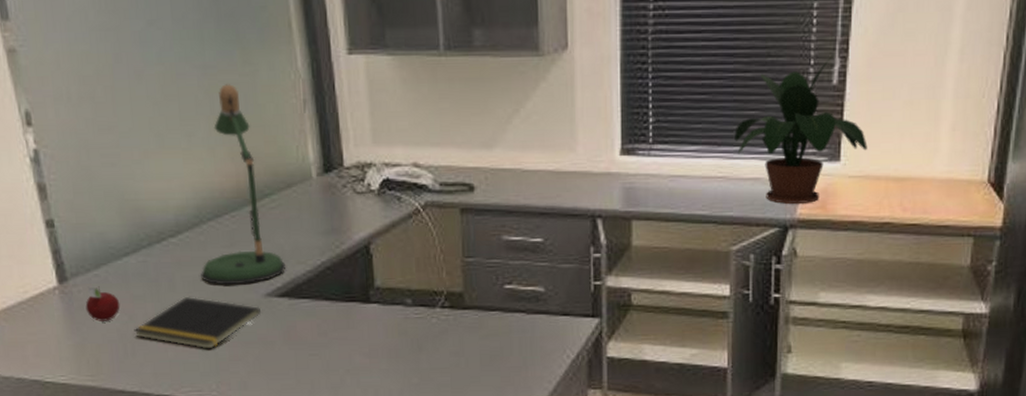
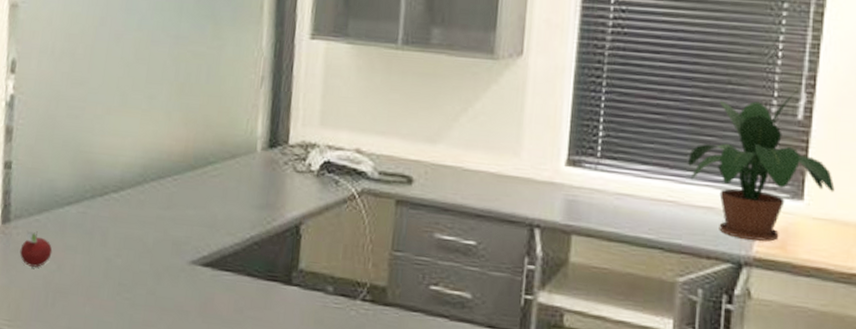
notepad: present [134,296,262,349] -> none [58,253,184,311]
desk lamp: present [201,84,286,285] -> none [133,54,216,249]

